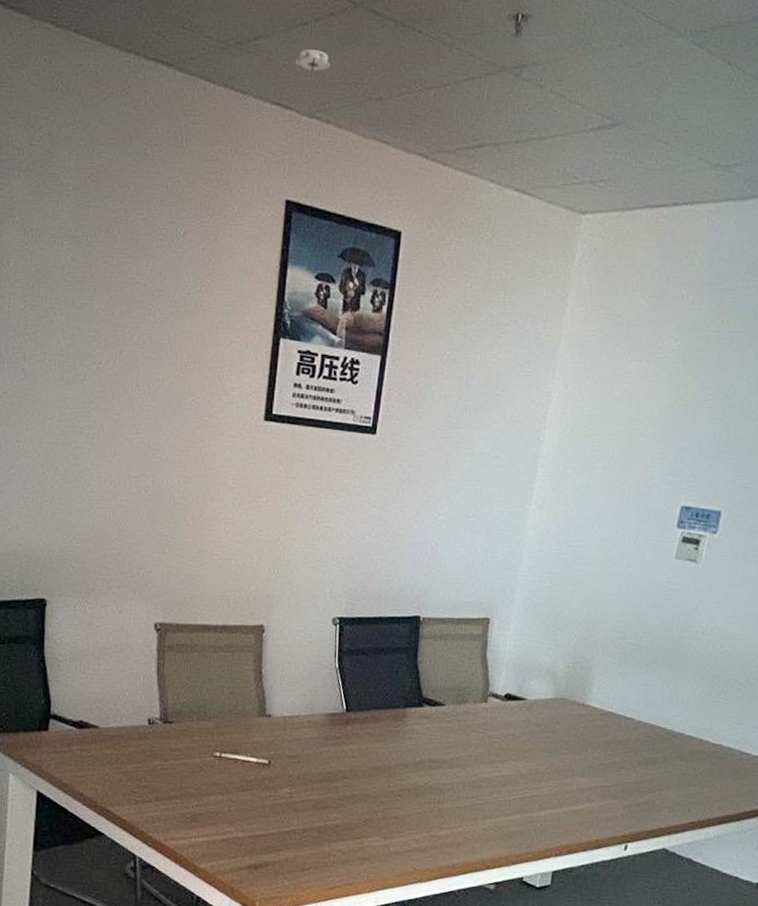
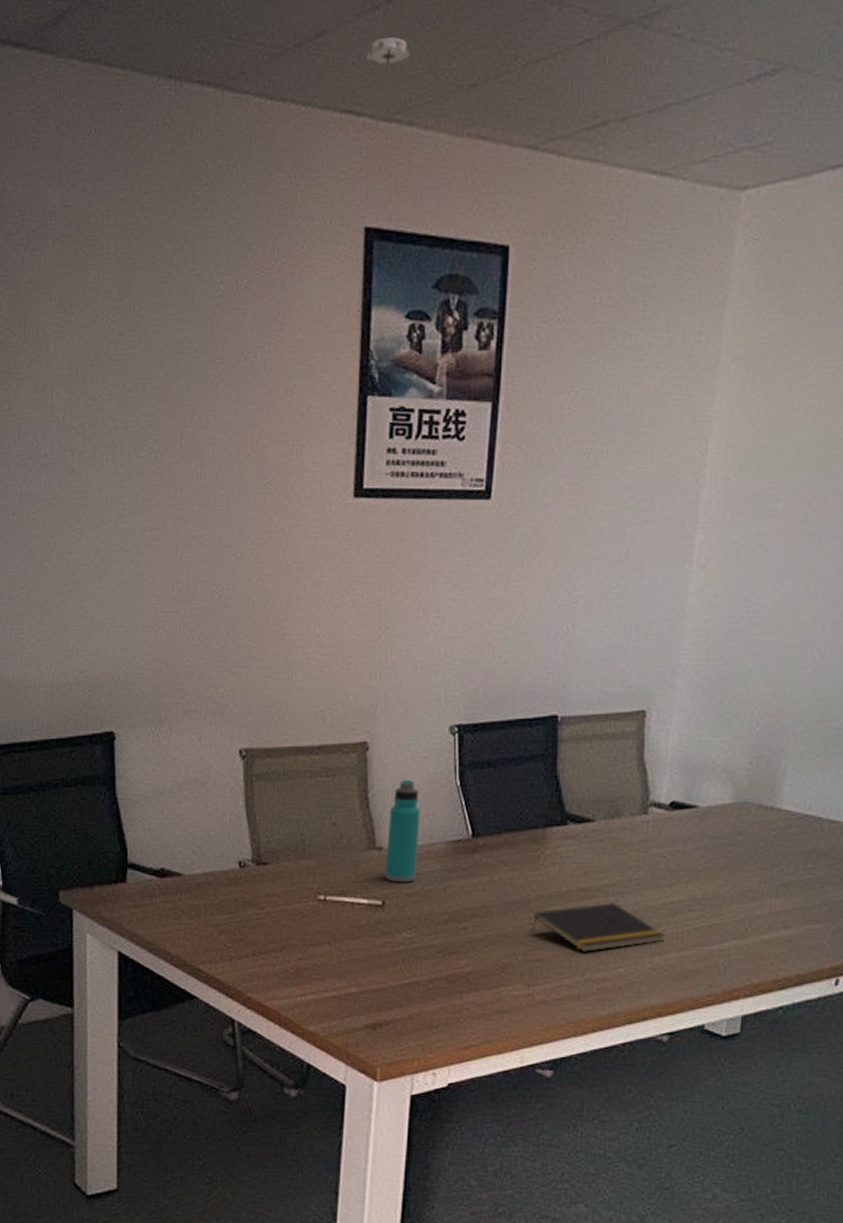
water bottle: none [271,660,305,746] -> present [384,780,420,883]
notepad: none [389,772,497,813] -> present [531,901,666,952]

